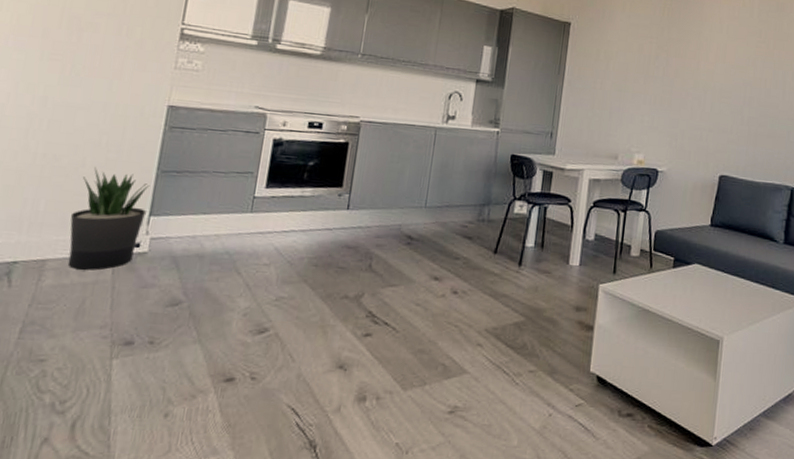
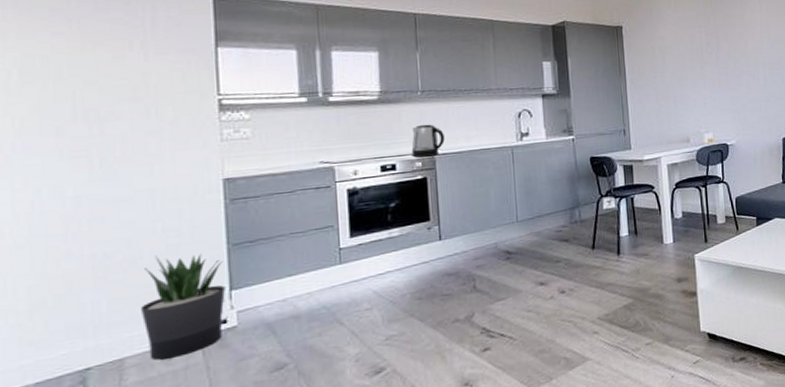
kettle: none [339,87,374,122] -> present [411,124,445,158]

